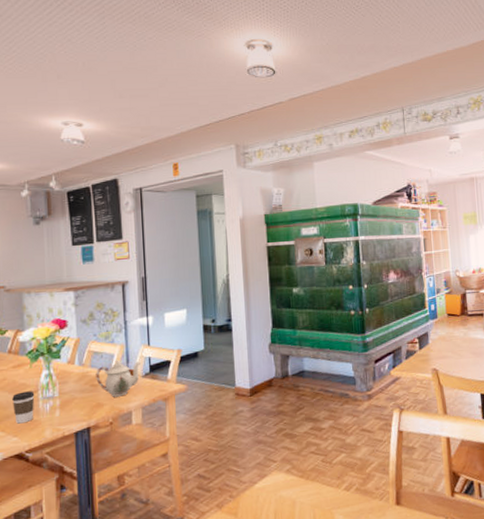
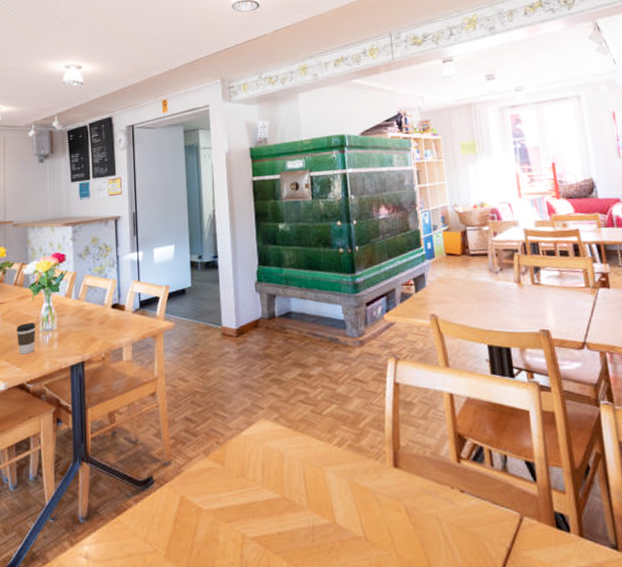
teapot: present [96,359,140,397] -> none [90,294,131,332]

